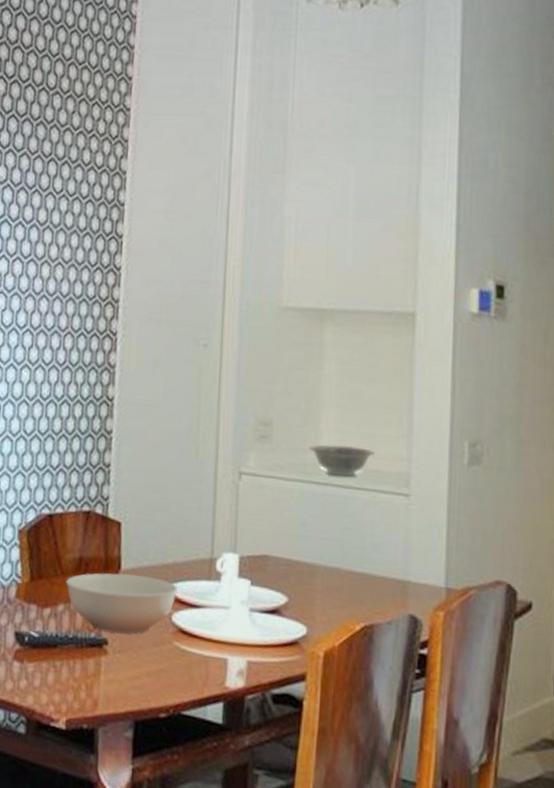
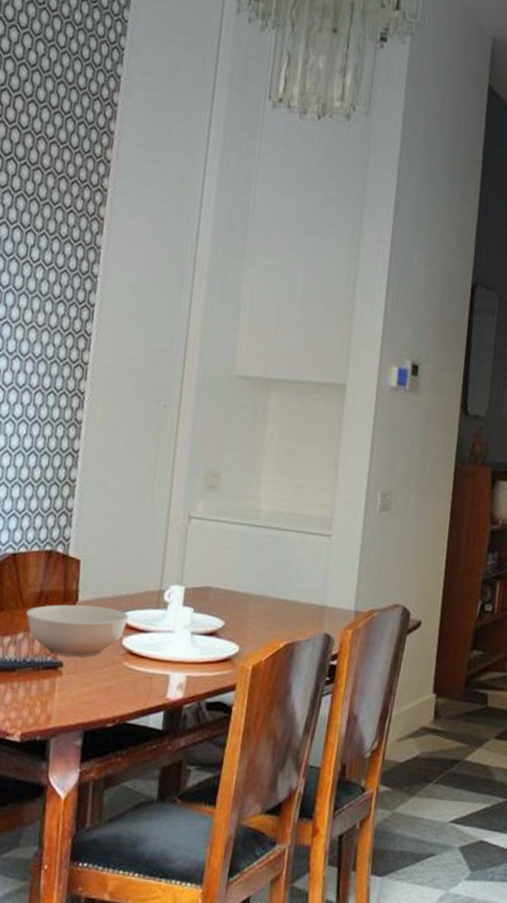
decorative bowl: present [309,444,375,478] -> none [250,493,305,521]

